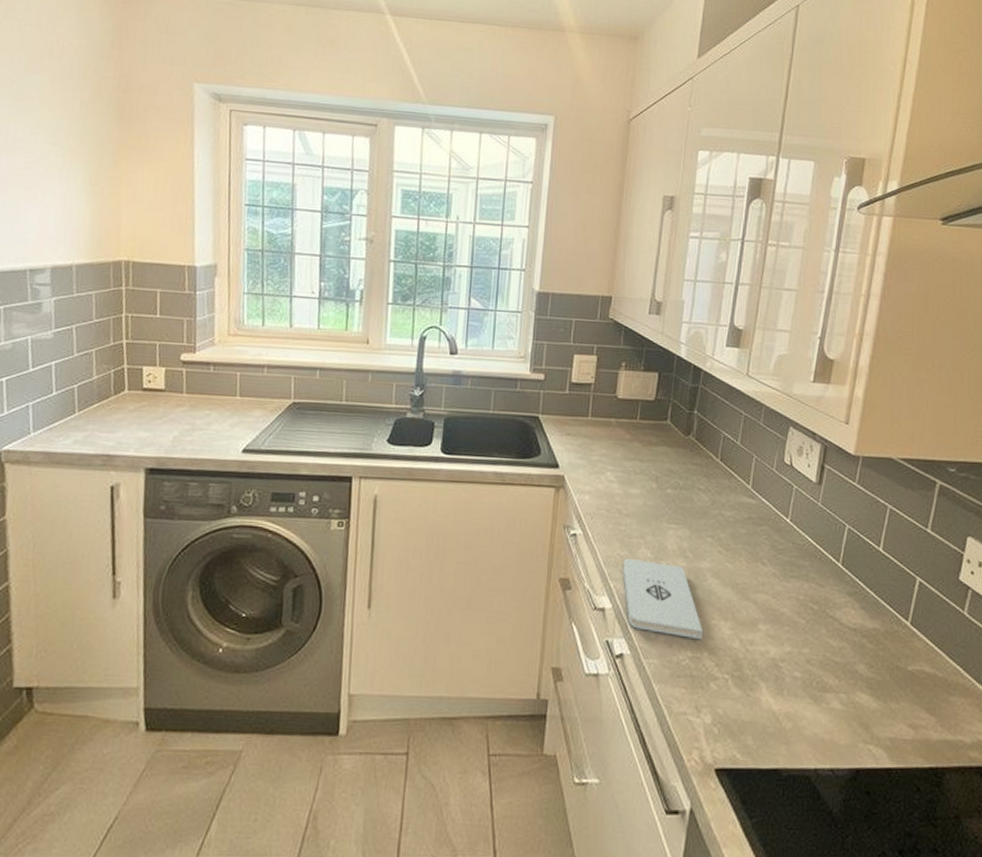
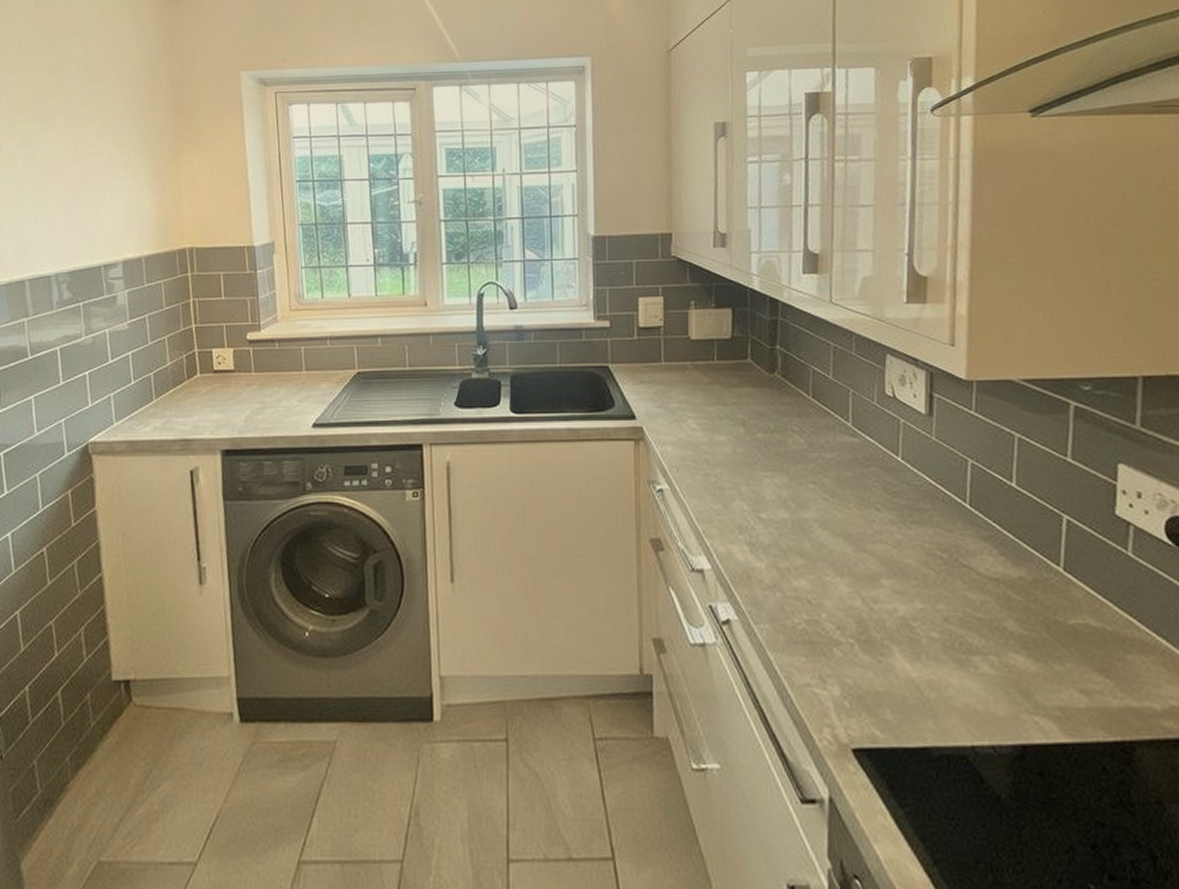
notepad: present [622,559,702,640] -> none [717,513,817,600]

